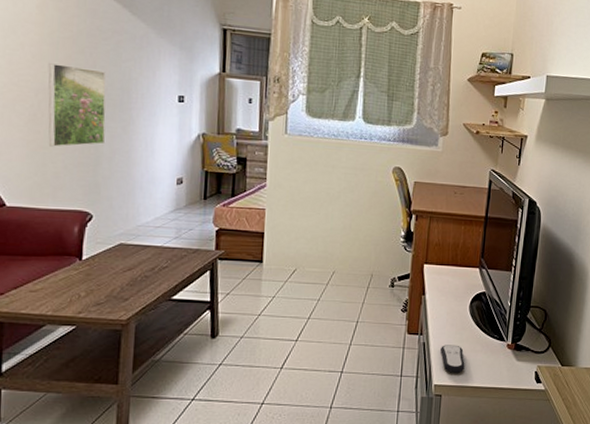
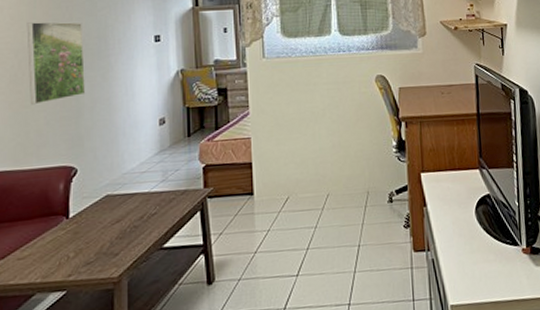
remote control: present [440,345,465,373] -> none [451,257,481,290]

